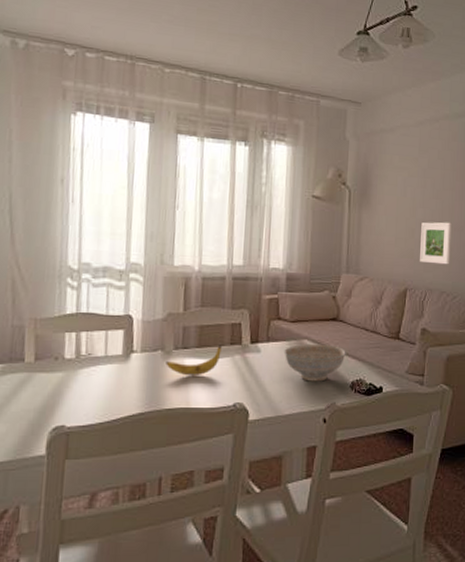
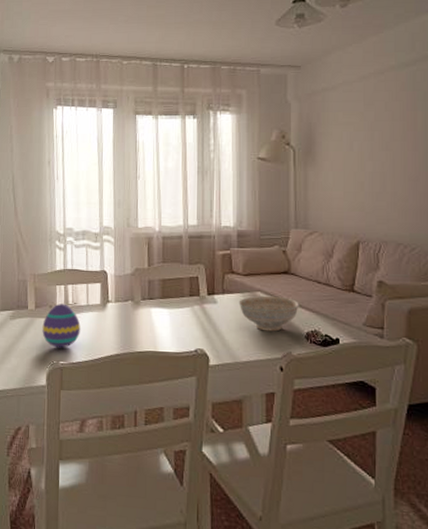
decorative egg: none [43,354,96,409] -> present [42,303,81,348]
banana: present [166,345,222,376] -> none [135,296,182,324]
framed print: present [420,222,452,265] -> none [371,173,406,216]

